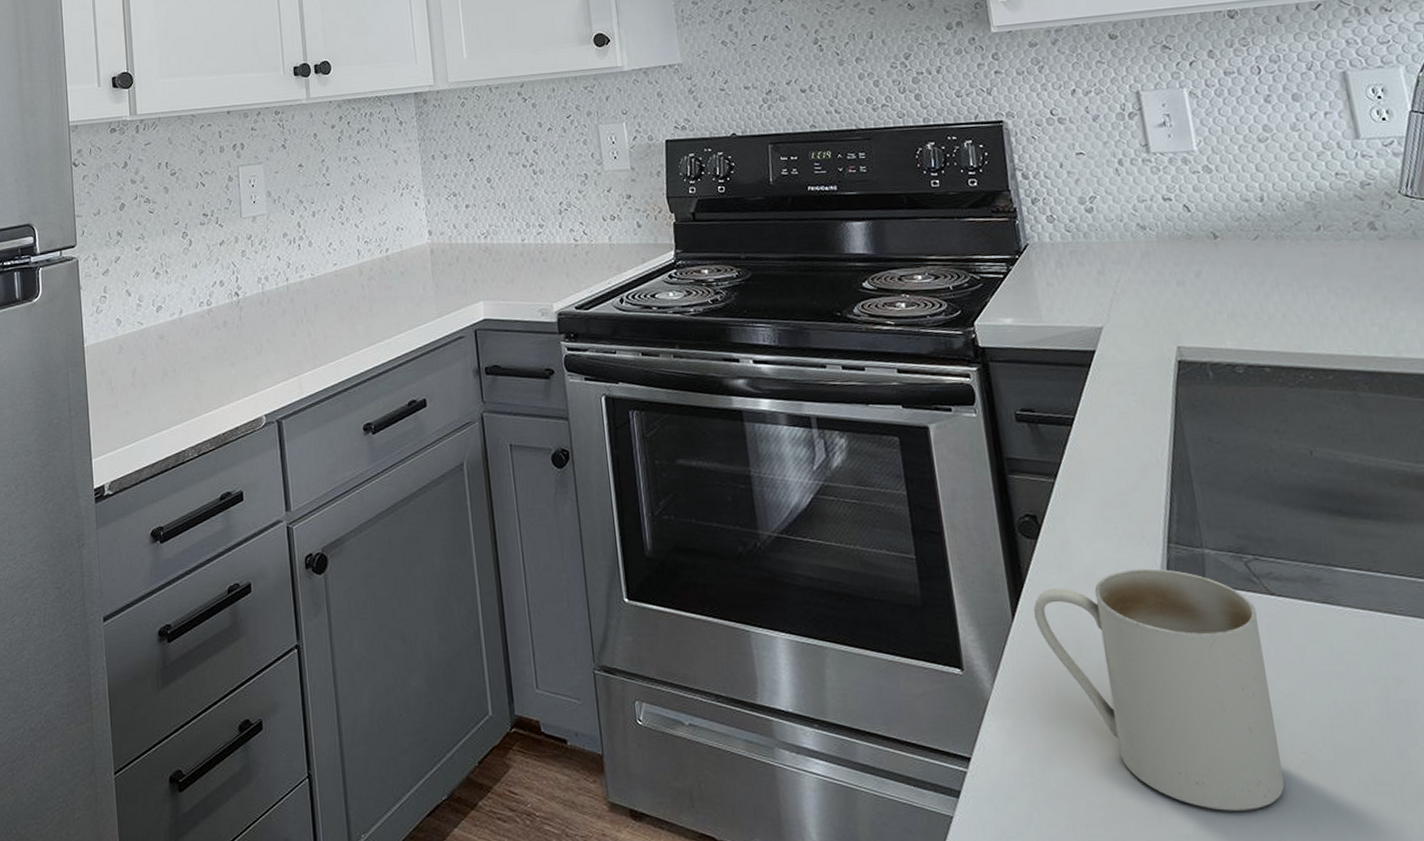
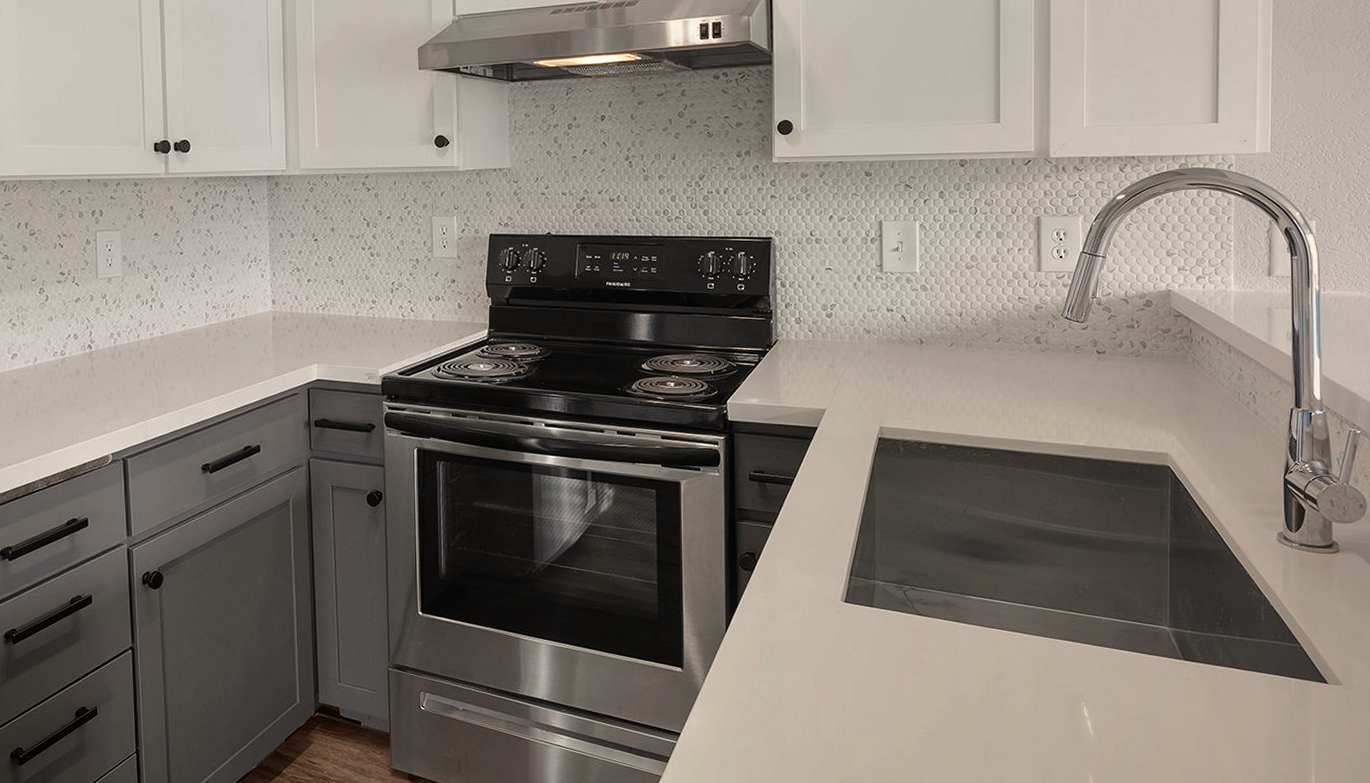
mug: present [1034,568,1285,811] -> none [743,594,907,769]

